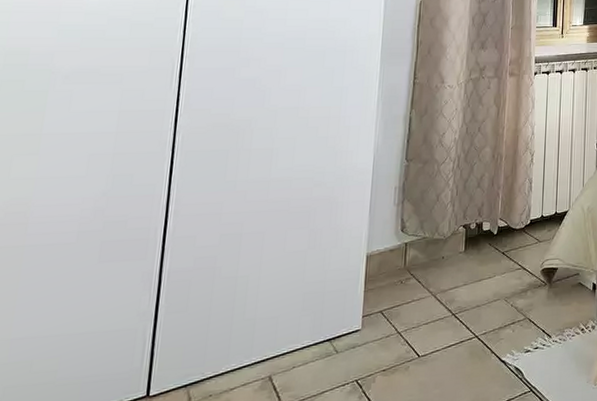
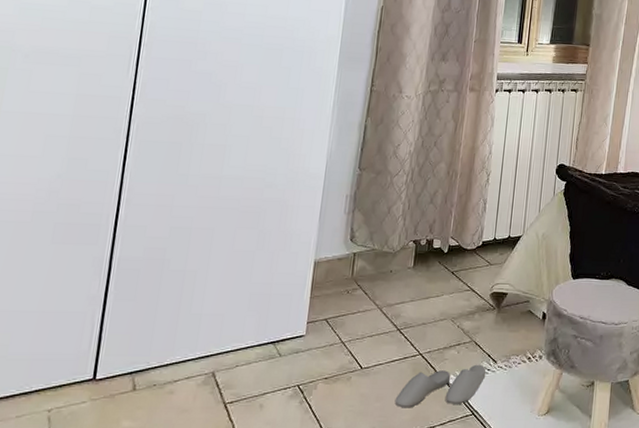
slippers: none [453,340,542,392] -> present [394,364,486,408]

